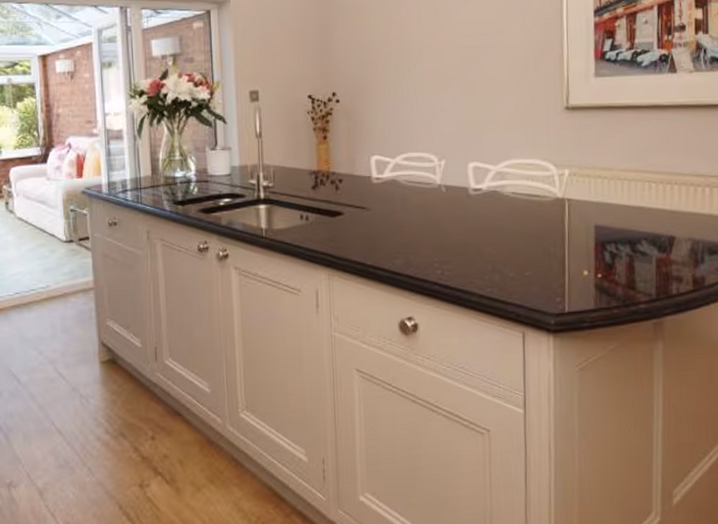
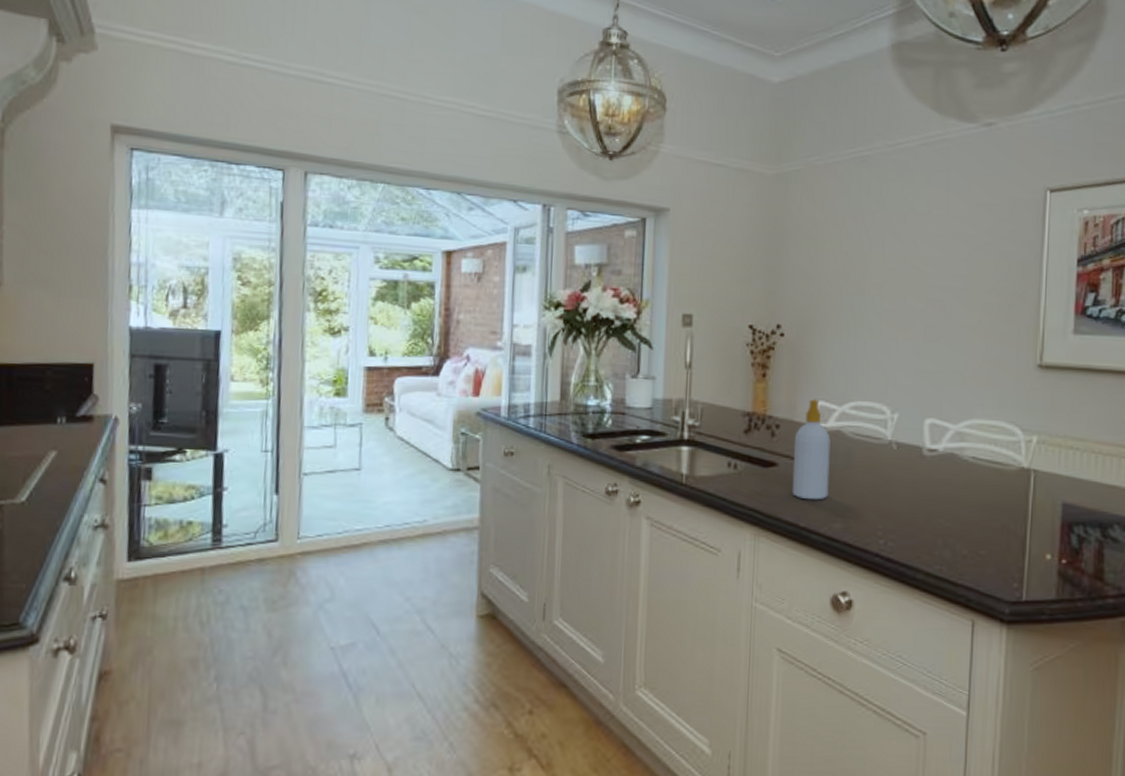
soap bottle: none [356,154,390,242] -> present [792,399,831,500]

